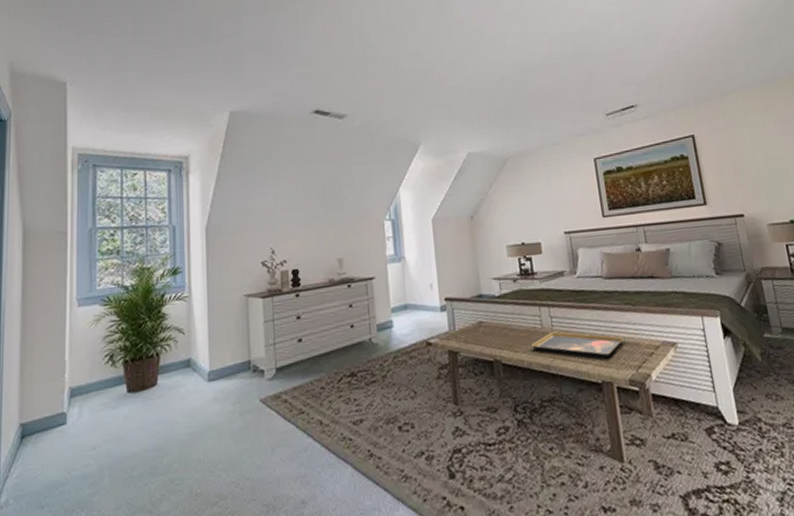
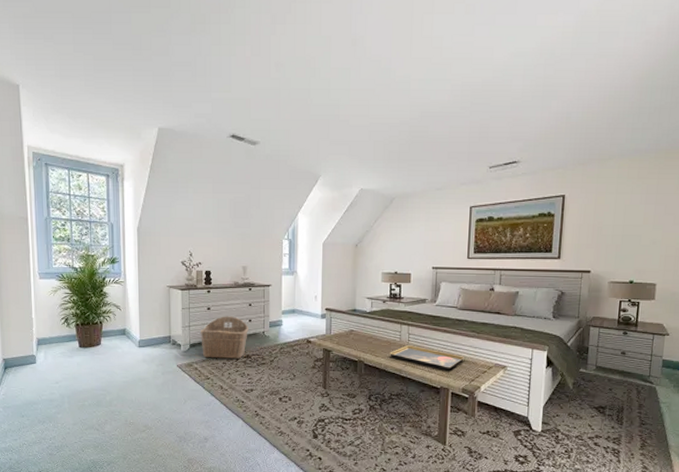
wicker basket: none [289,323,351,384] -> present [201,316,248,359]

